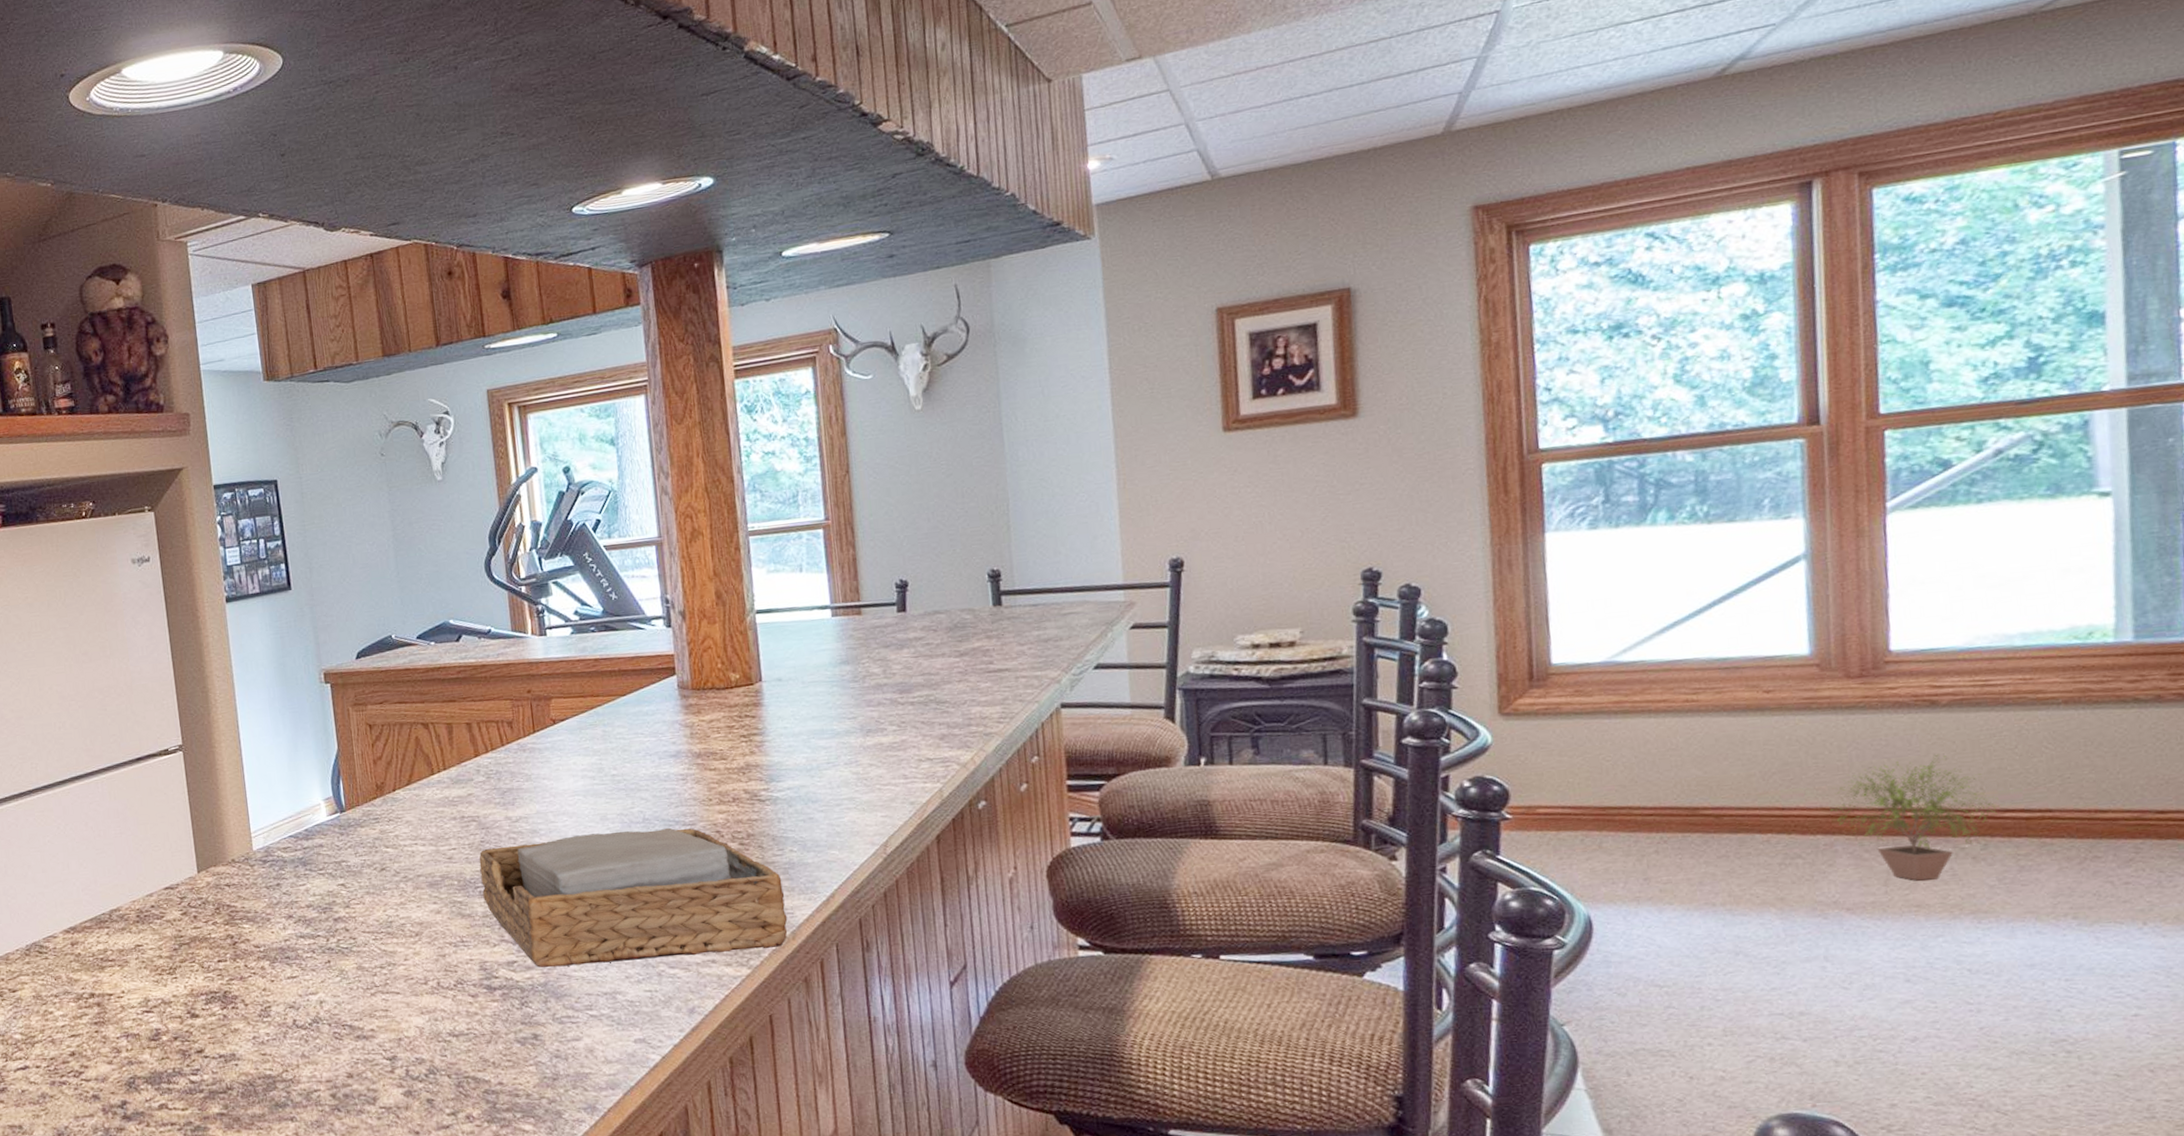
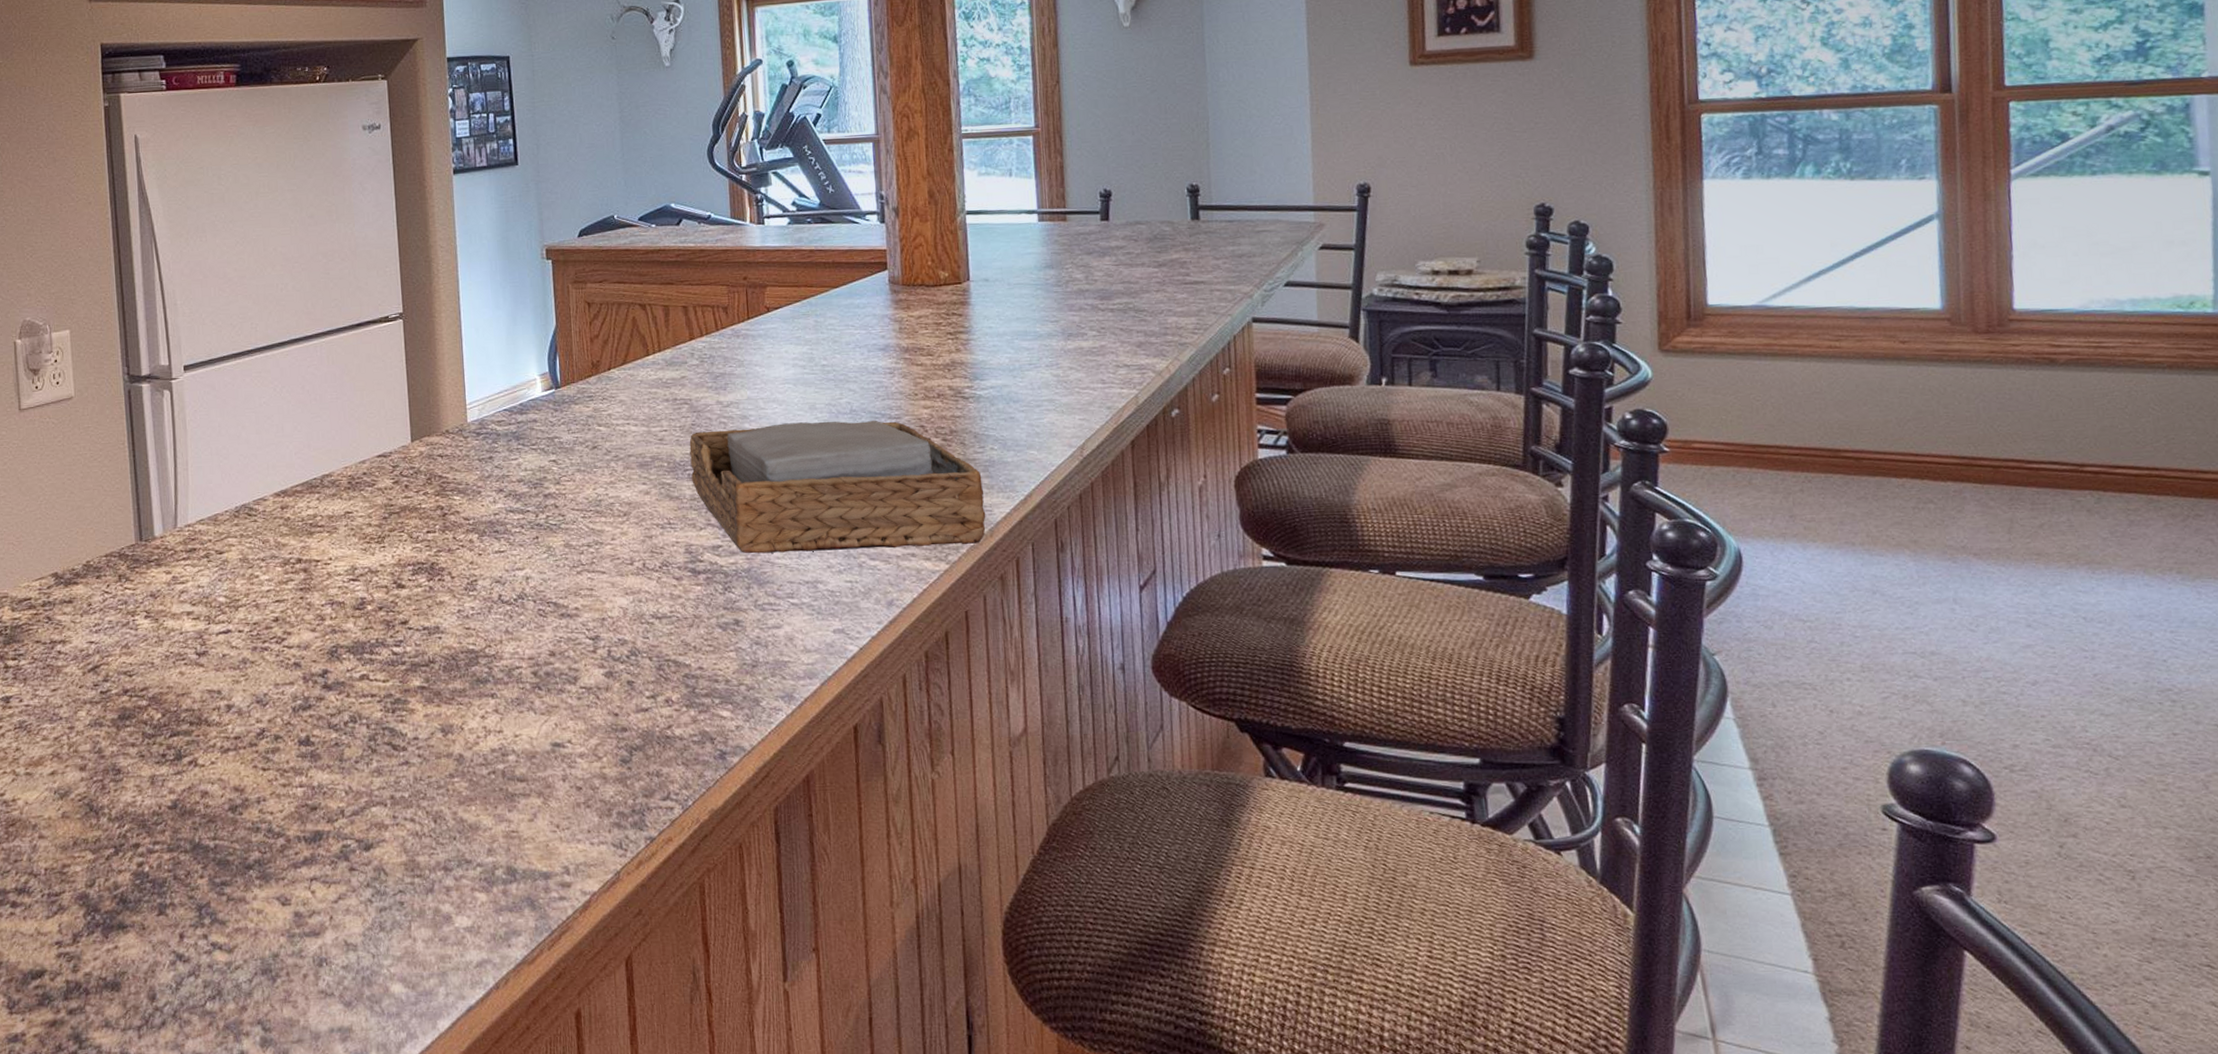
potted plant: present [1830,753,1999,881] -> none [1959,409,2111,530]

